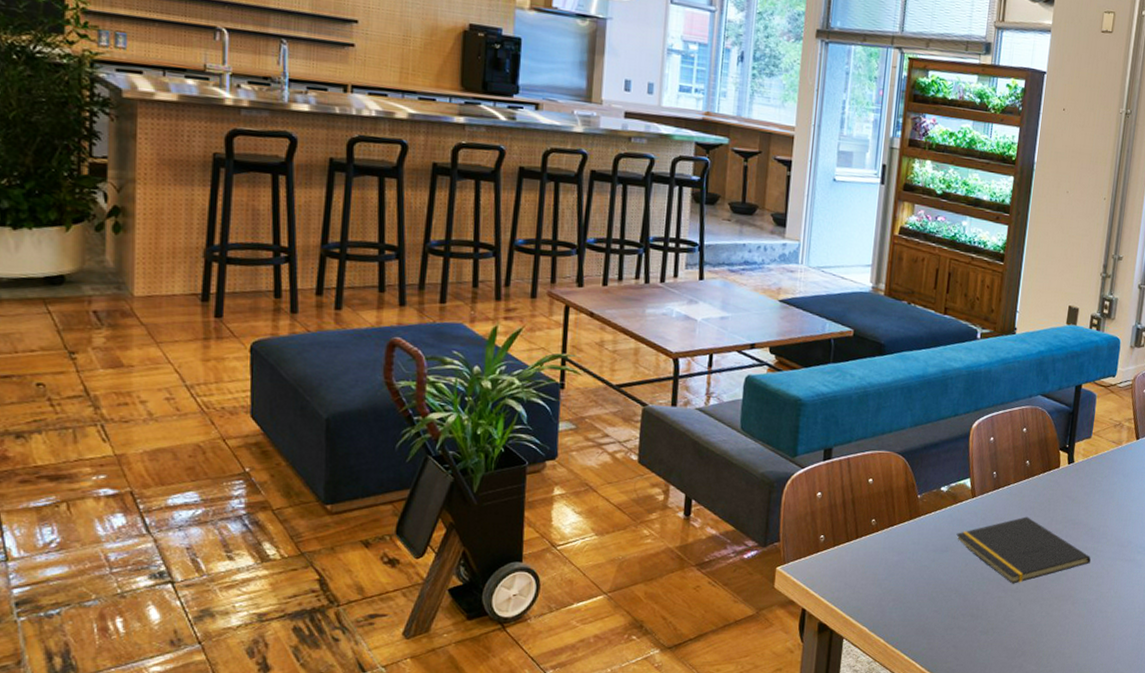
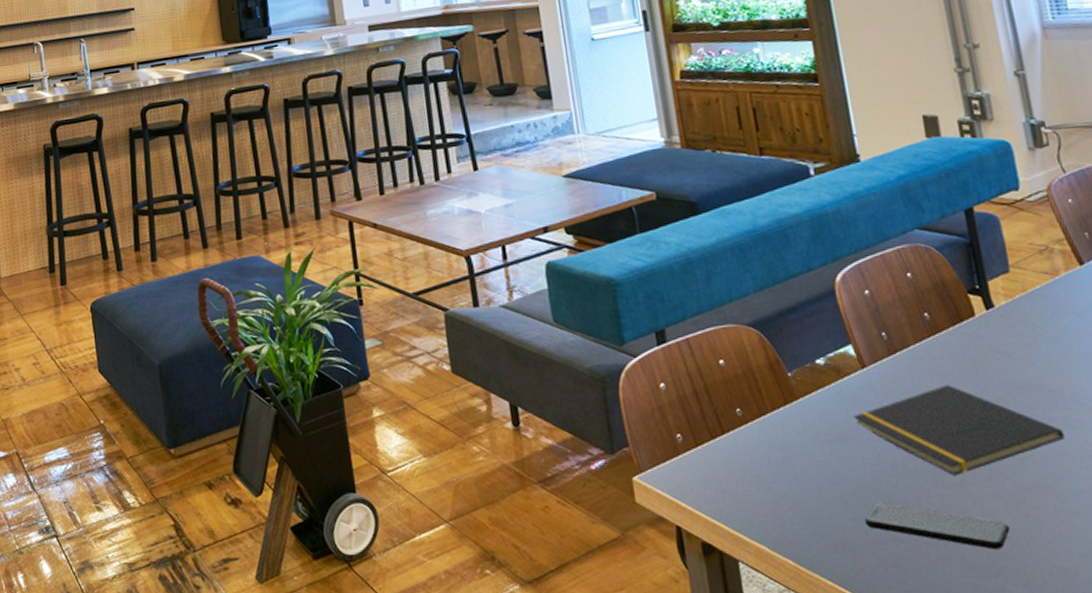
smartphone: none [942,600,1038,638] -> present [864,503,1010,550]

